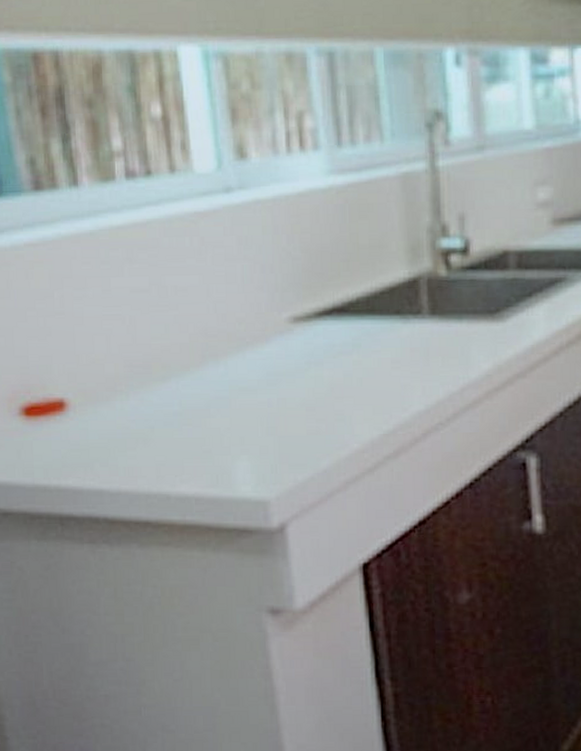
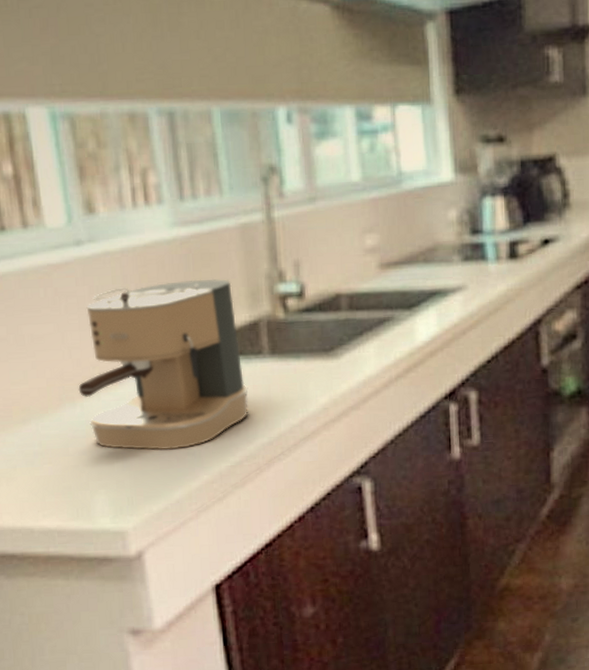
coffee maker: none [222,231,405,415] -> present [78,278,249,450]

